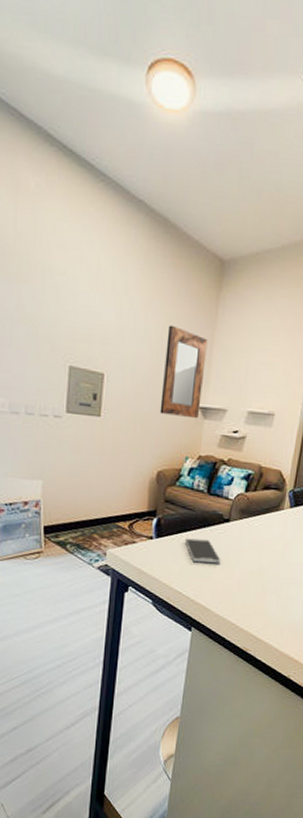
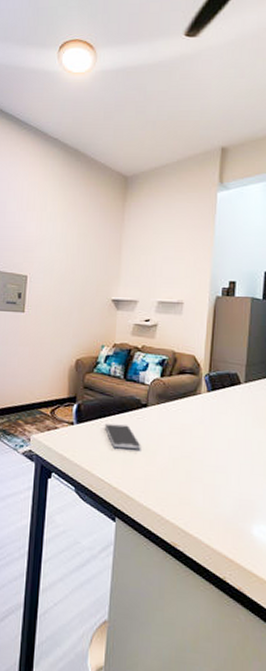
home mirror: present [160,325,208,419] -> none [76,232,117,311]

